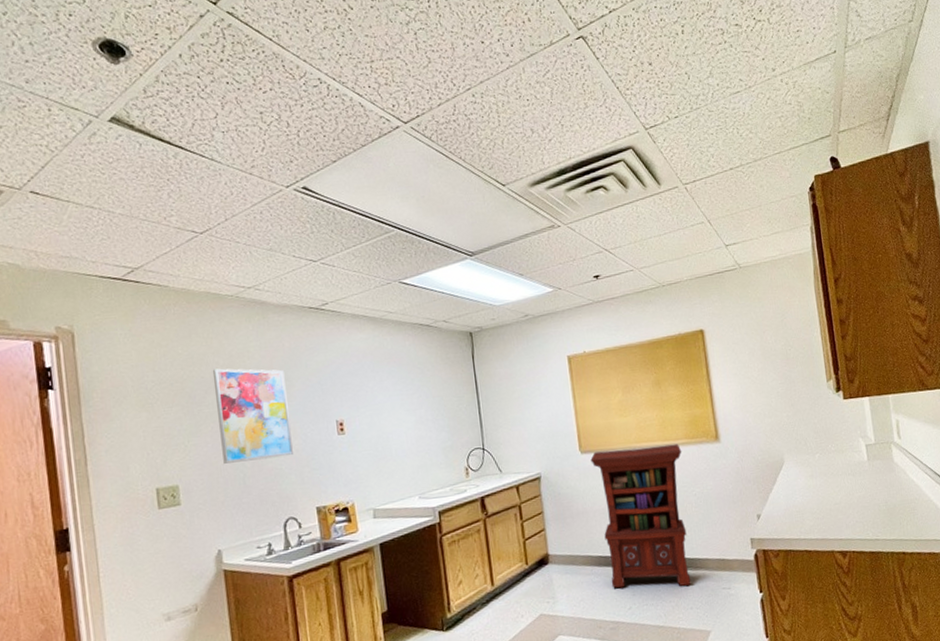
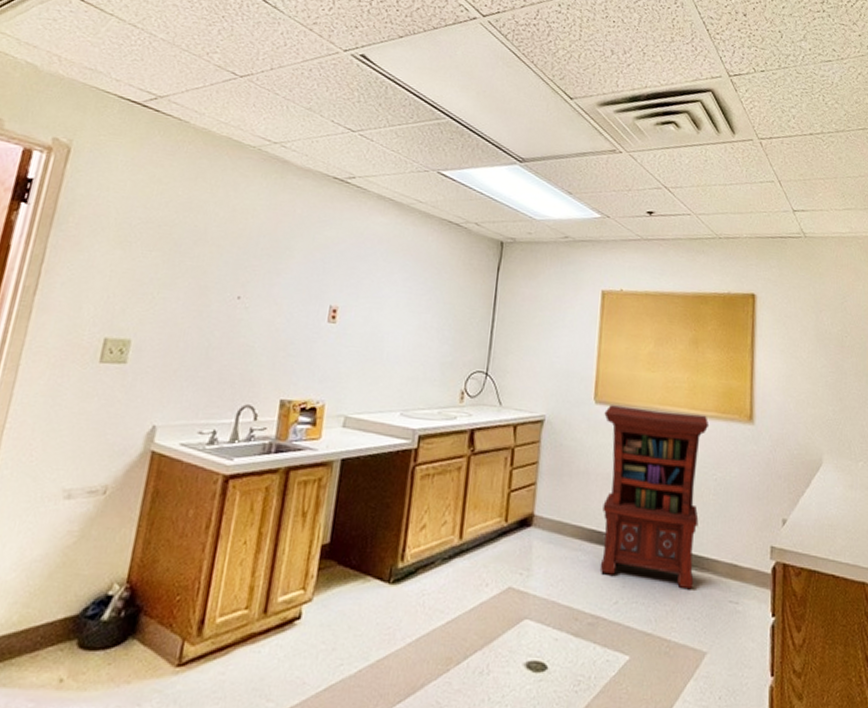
wall art: present [212,368,293,464] -> none [190,220,287,335]

